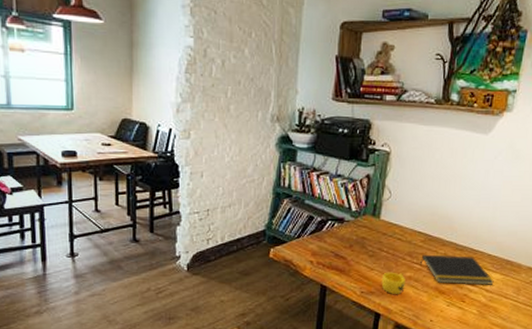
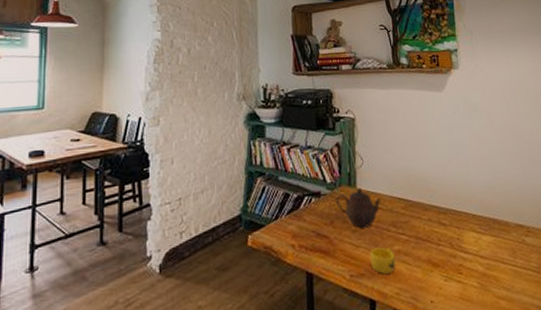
teapot: none [358,218,402,254] -> present [336,187,382,228]
notepad: present [420,254,494,285] -> none [406,219,487,254]

